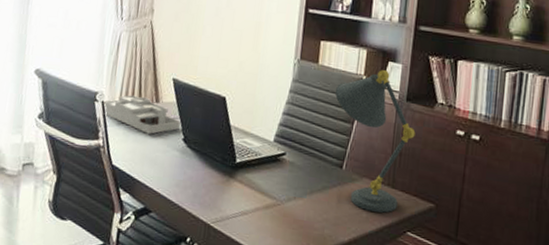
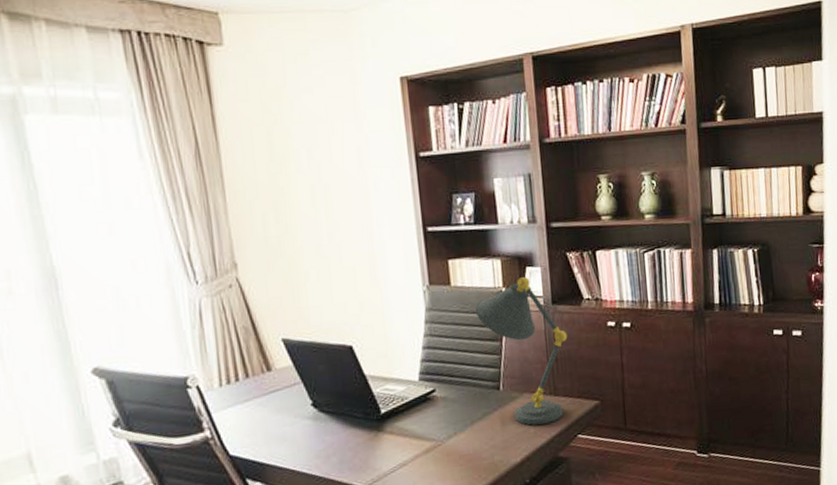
desk organizer: present [103,95,180,134] -> none [198,368,305,410]

